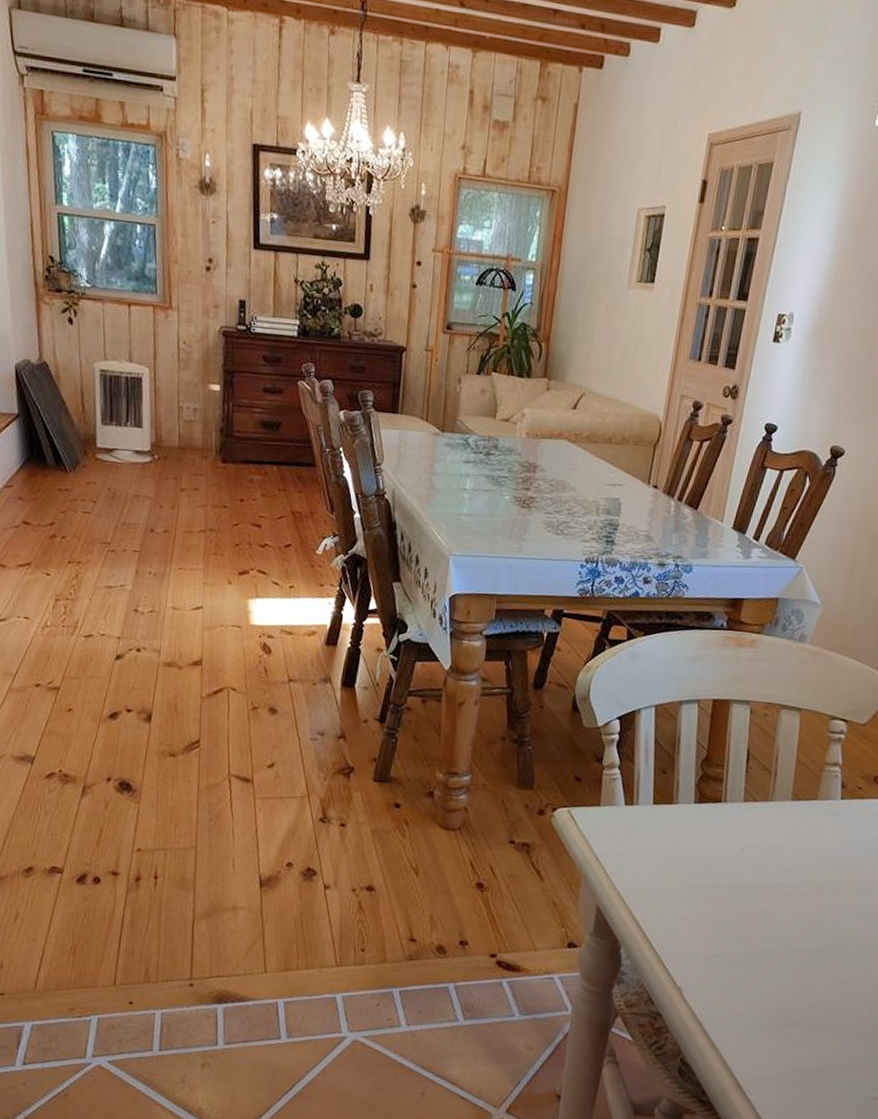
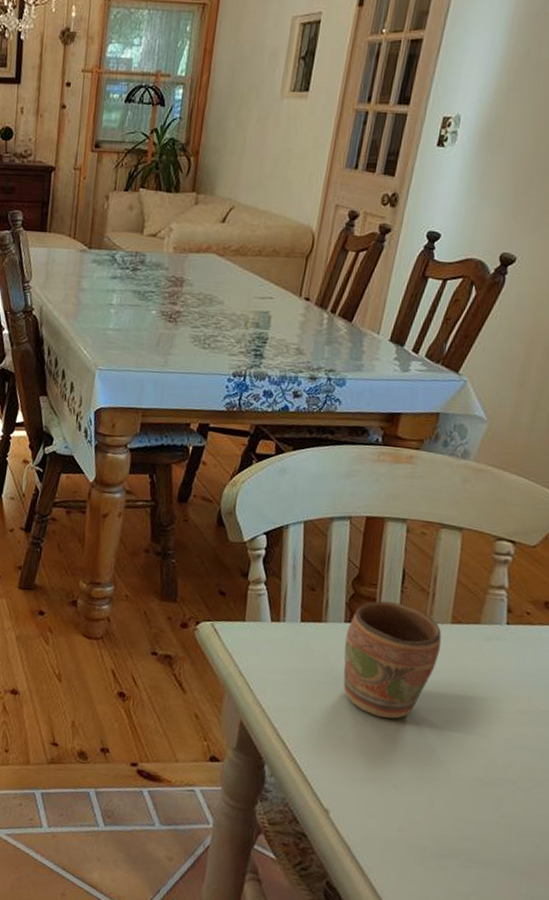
mug: none [694,781,783,895] -> present [343,601,442,719]

